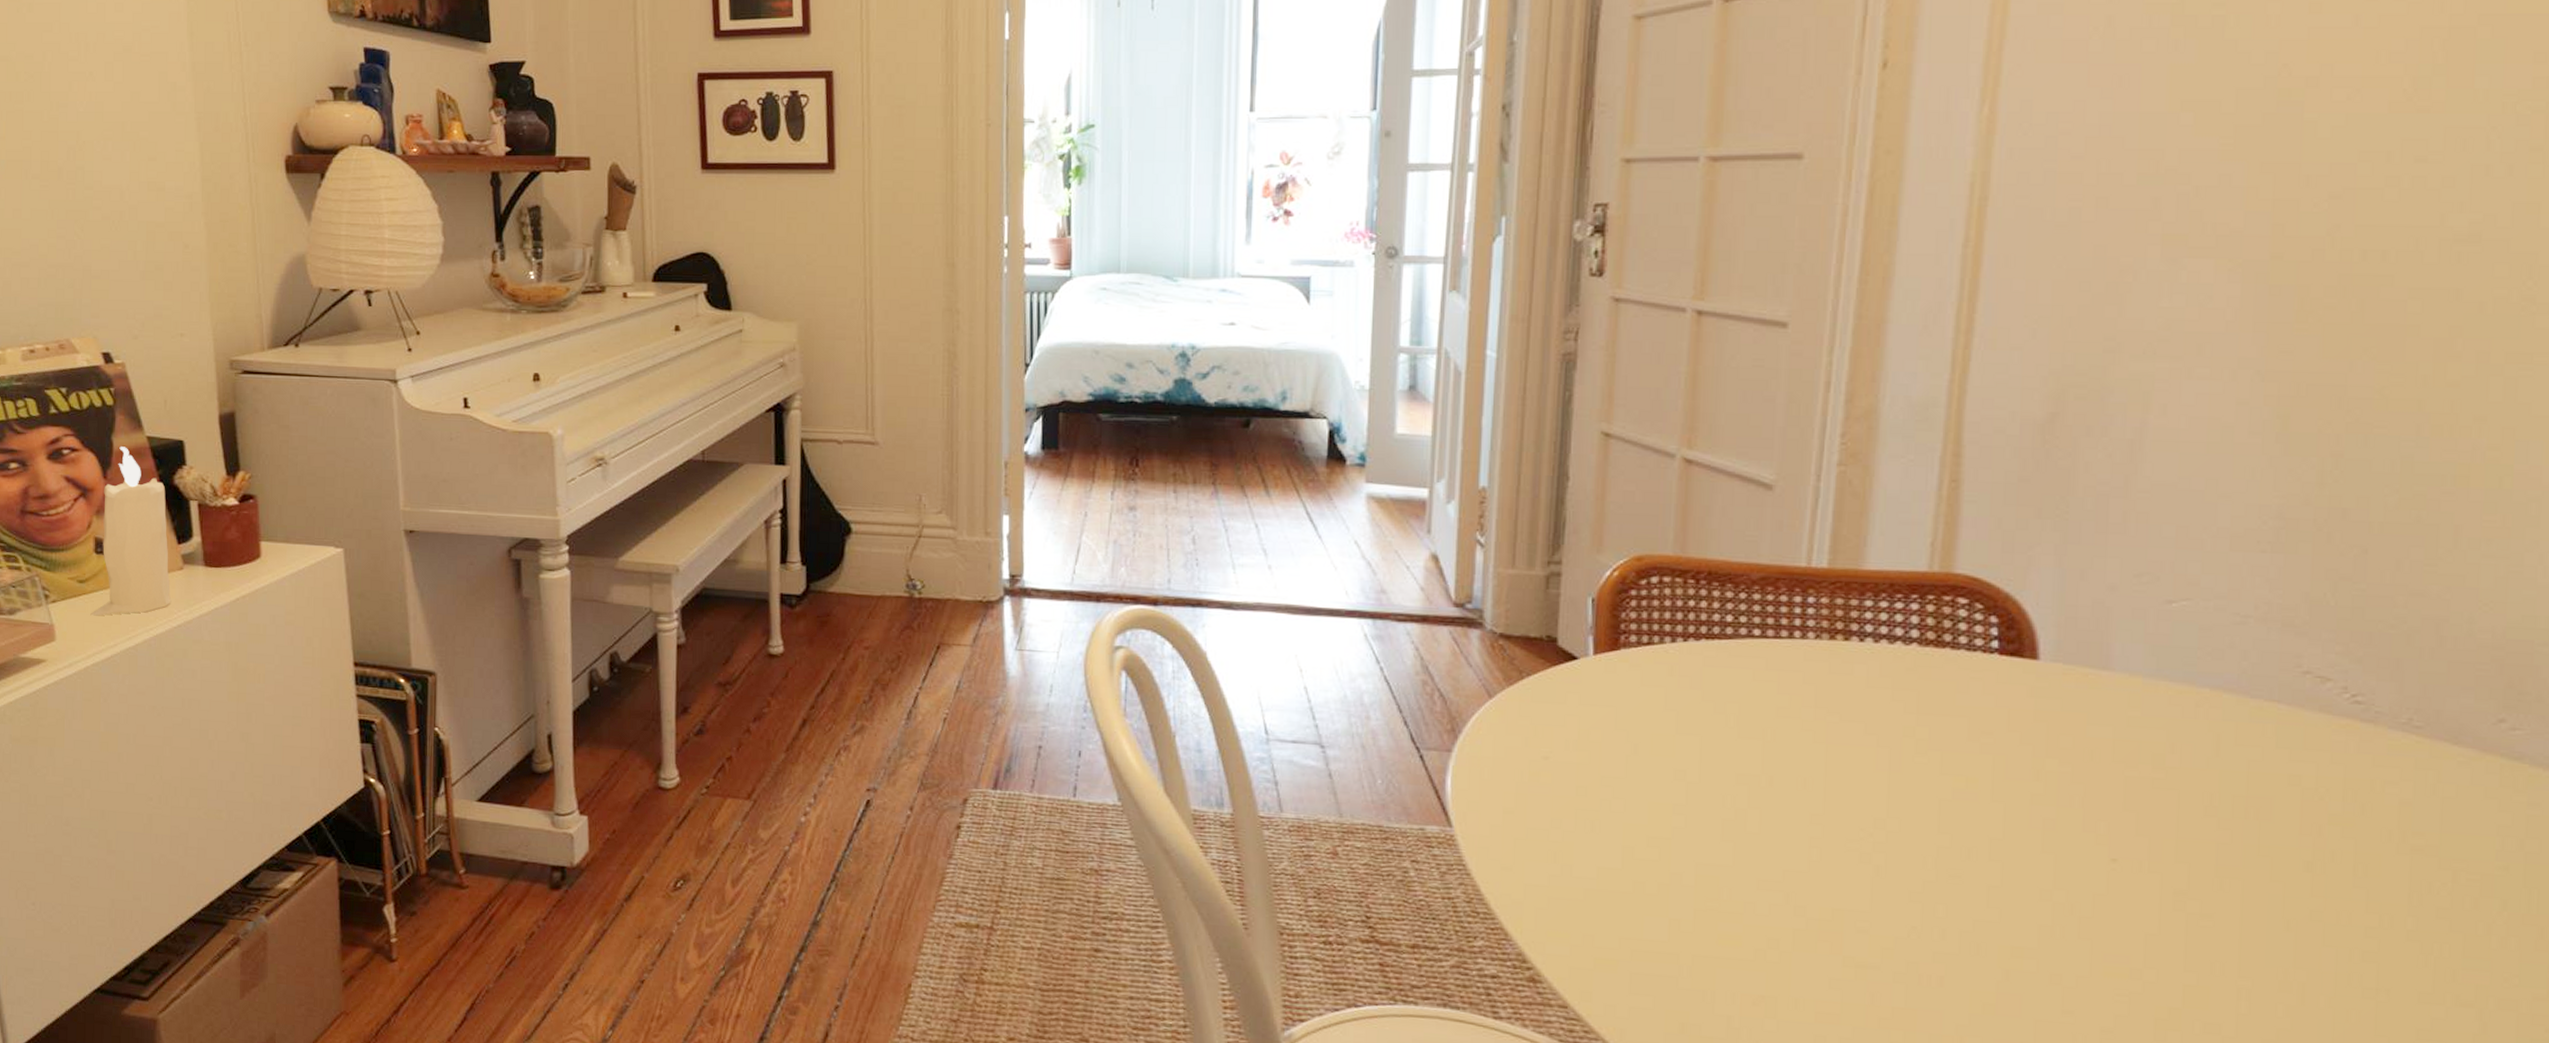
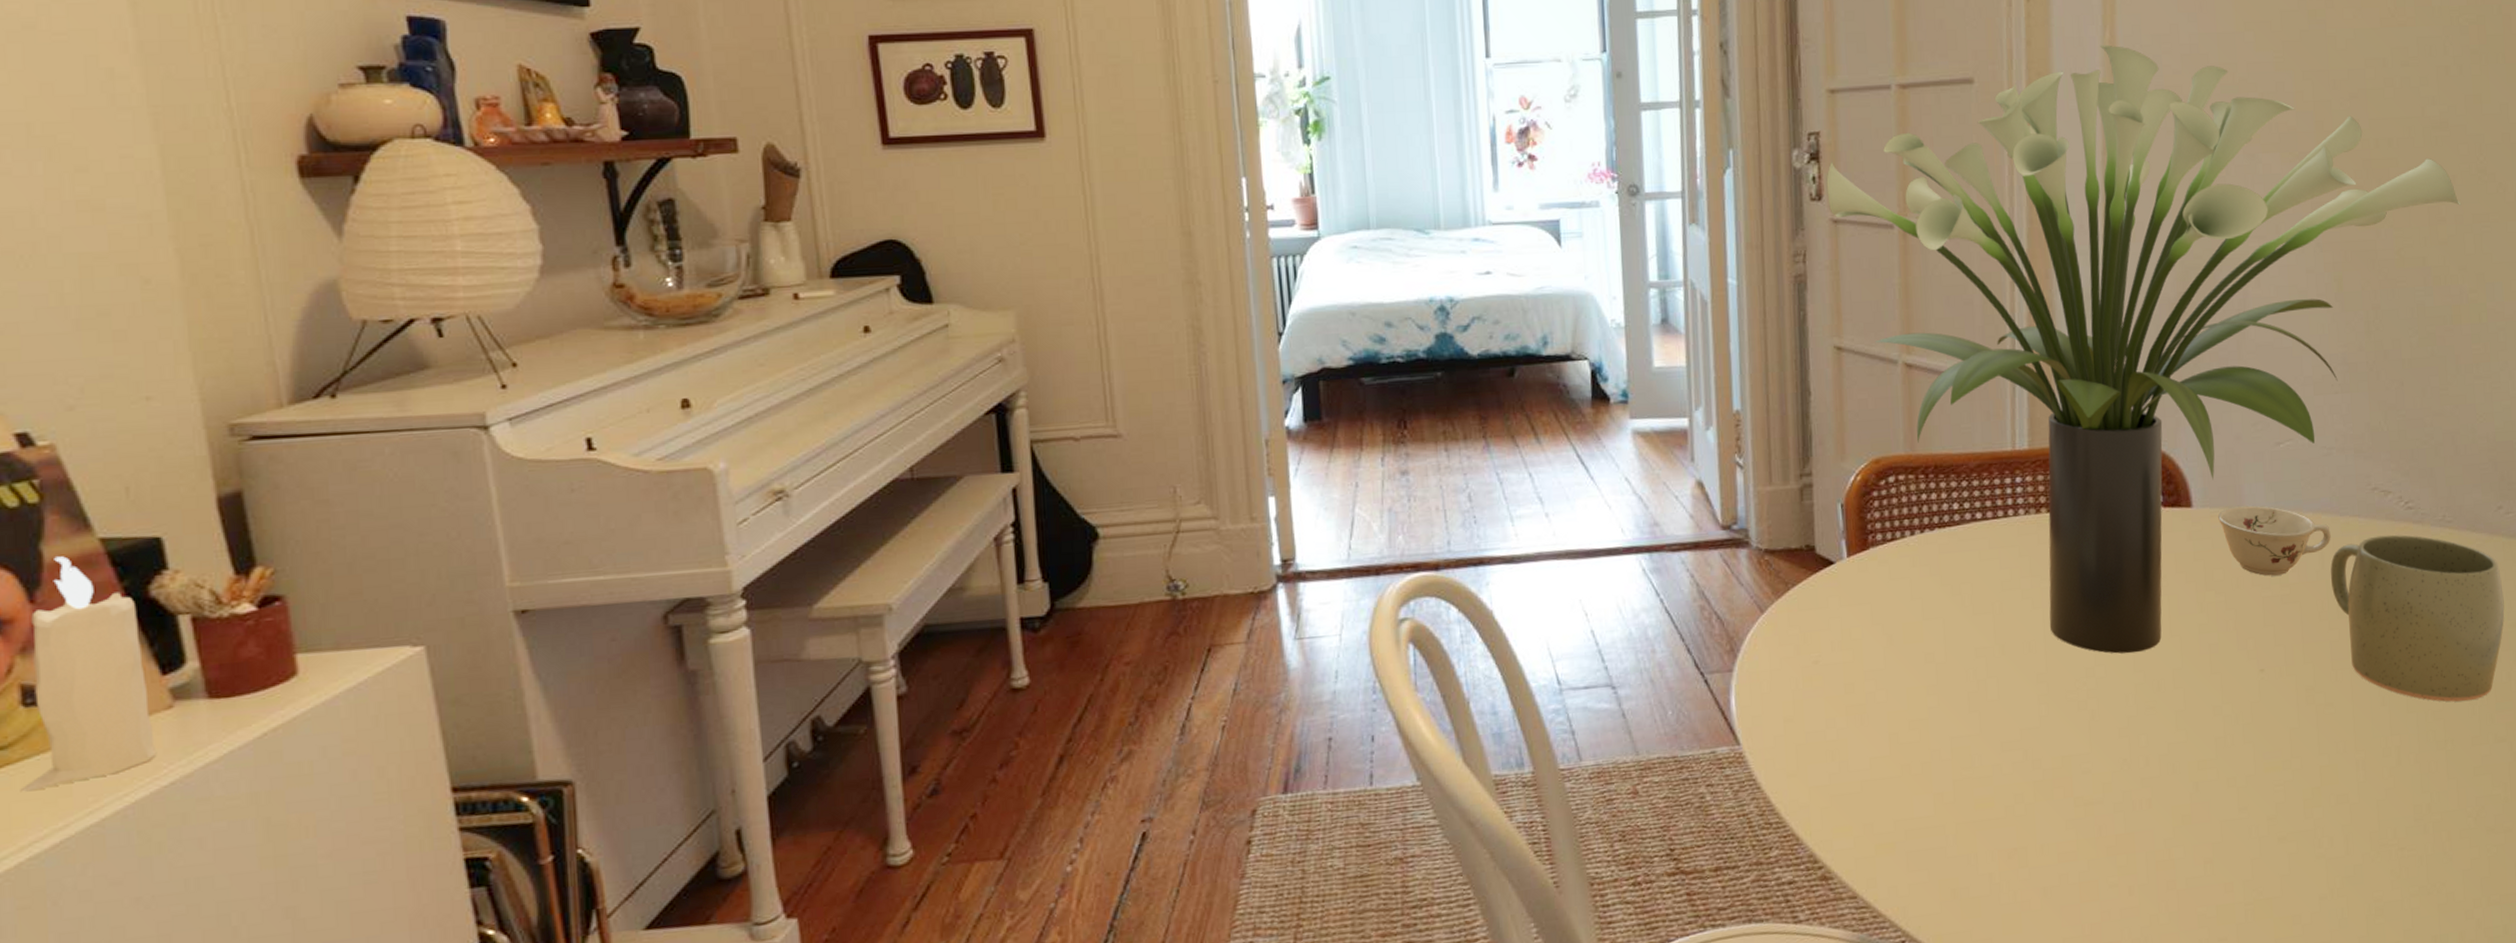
flower arrangement: none [1610,122,2489,812] -> present [1826,45,2462,654]
teacup: none [2073,667,2234,755] -> present [2218,505,2331,576]
mug: none [2226,729,2493,949] -> present [2330,534,2505,702]

